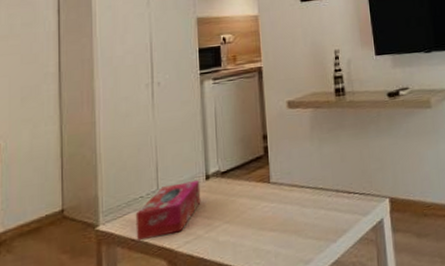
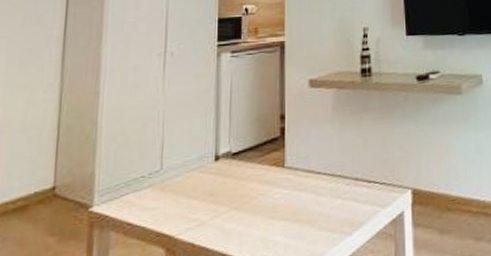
tissue box: present [135,180,201,242] -> none [133,161,209,226]

